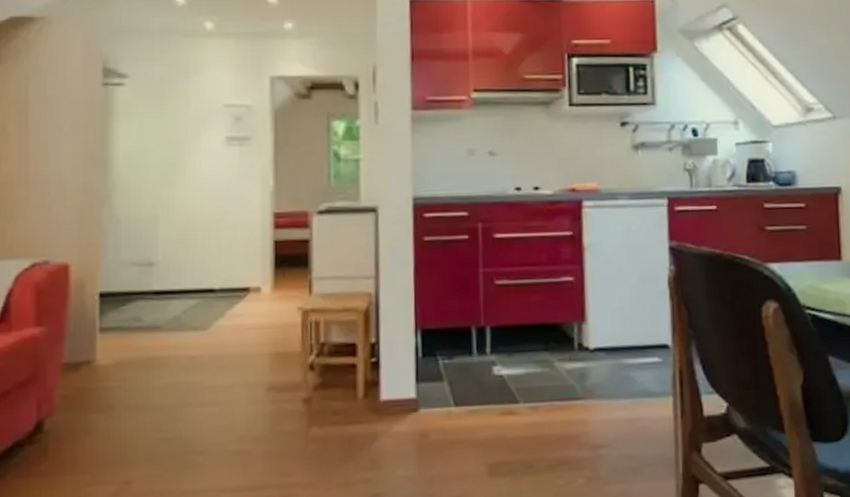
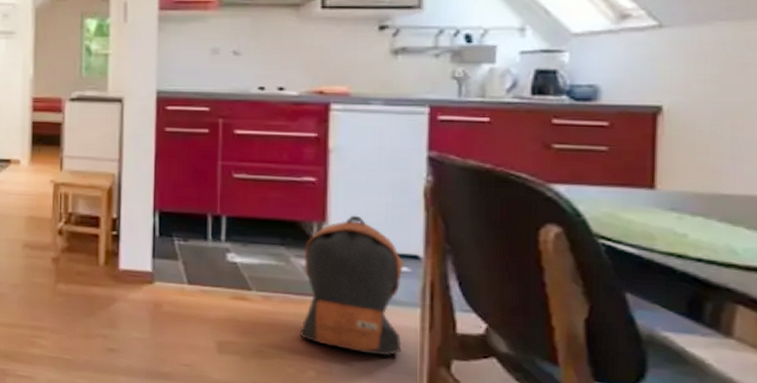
backpack: none [566,311,660,452] -> present [300,215,405,356]

